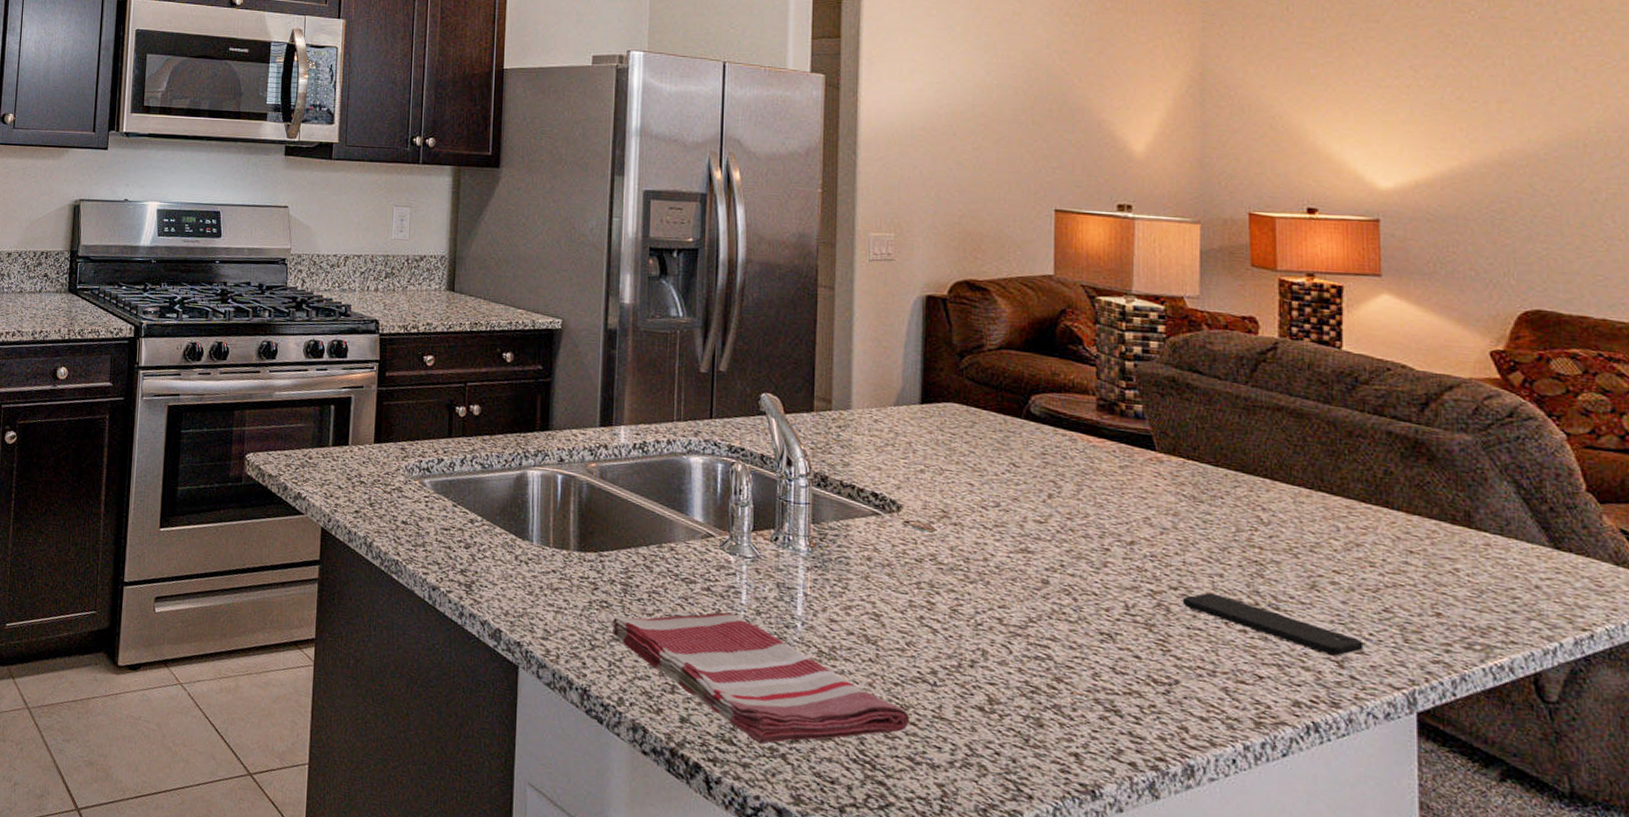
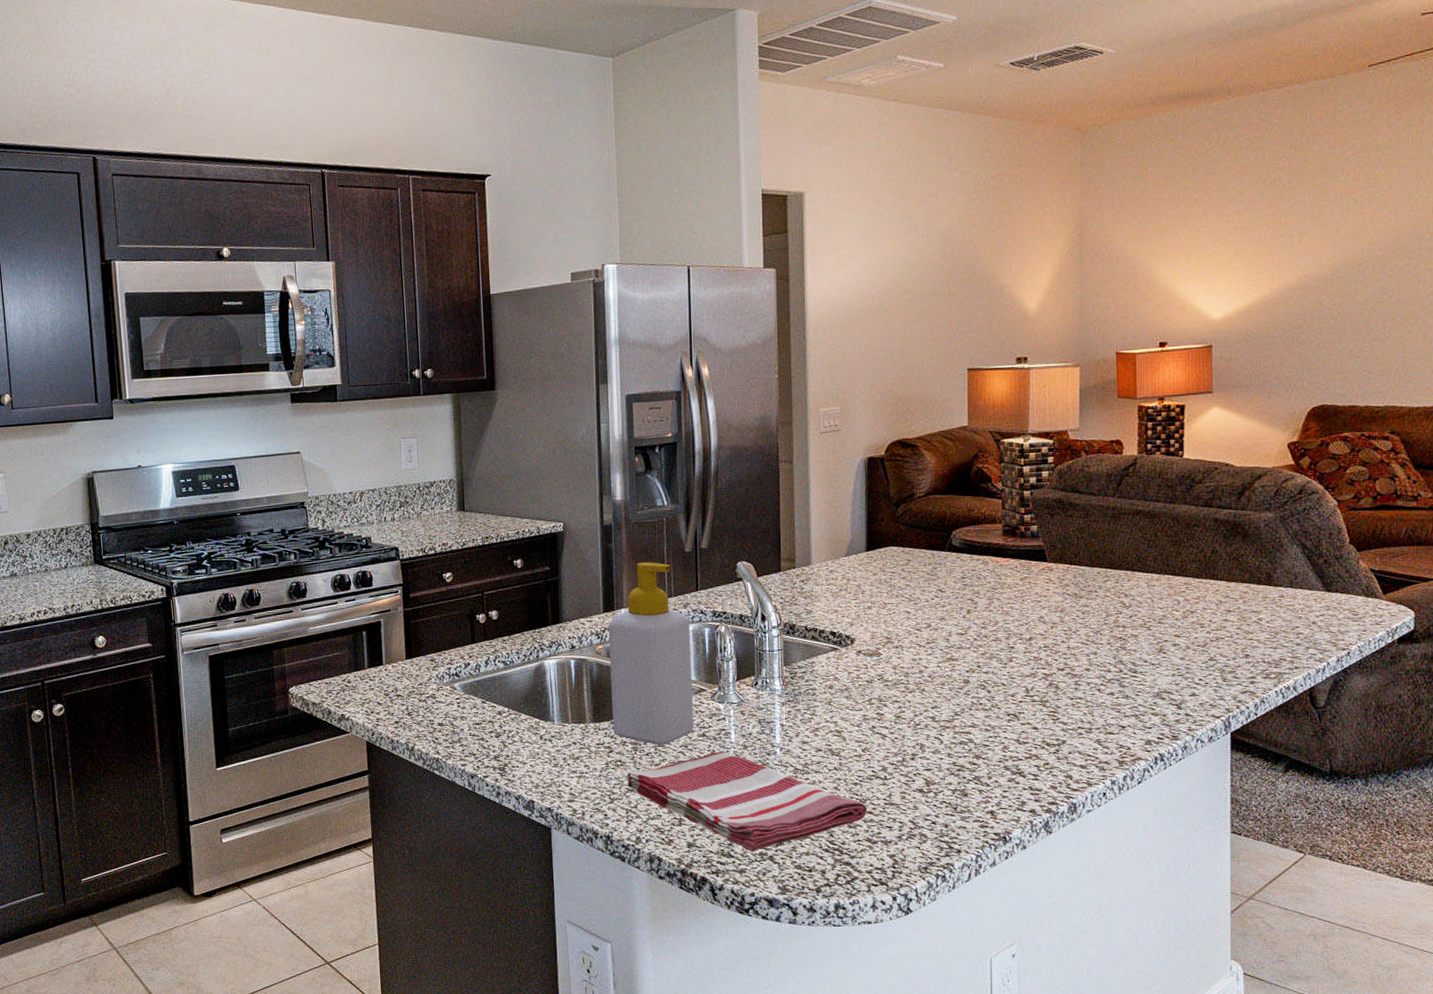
soap bottle: none [601,376,700,592] -> present [608,562,694,745]
smartphone: present [1182,592,1364,656] -> none [1067,668,1195,701]

